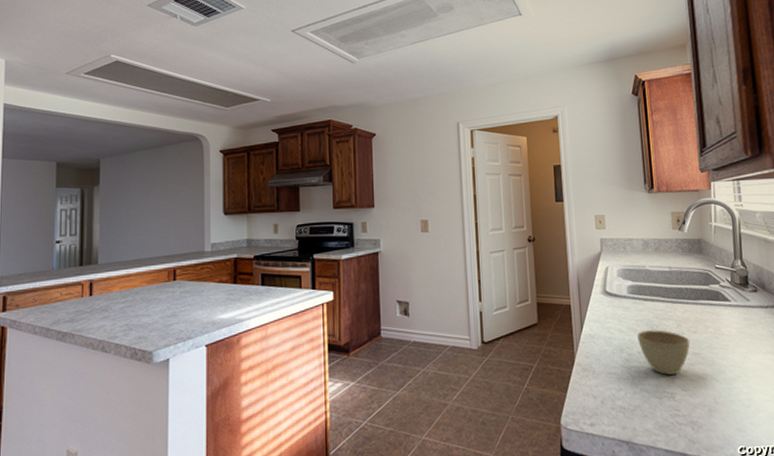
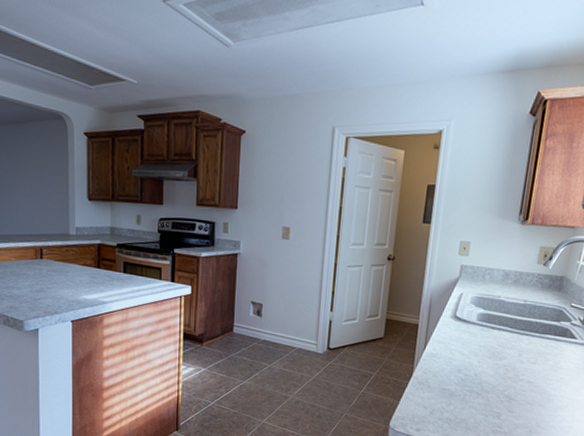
cup: present [636,330,690,375] -> none [476,356,527,397]

